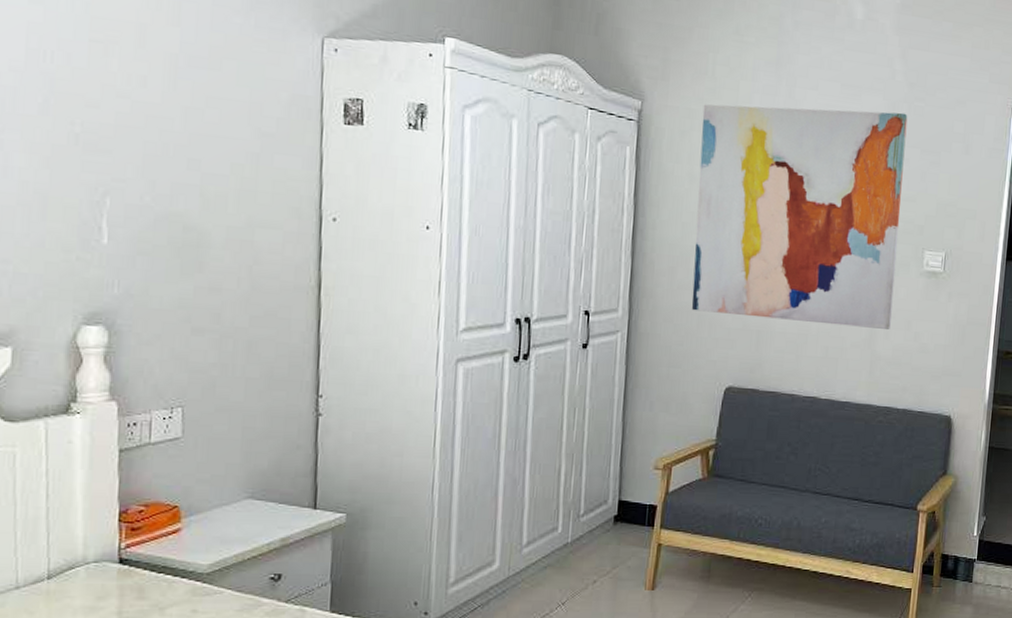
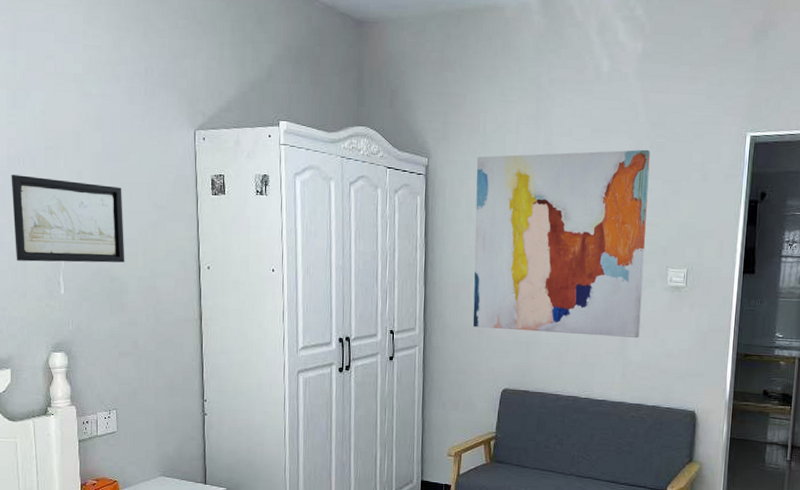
wall art: none [29,73,209,206] -> present [11,175,125,263]

